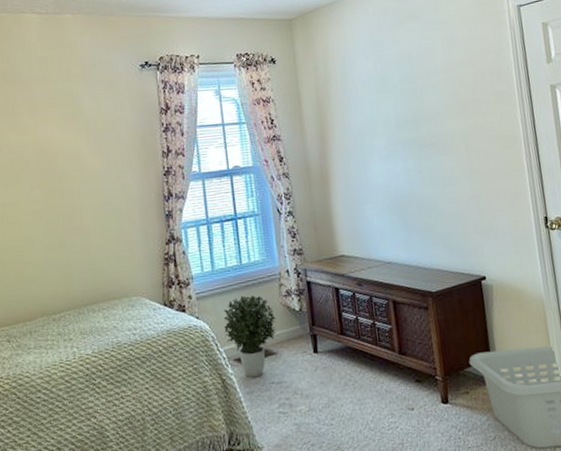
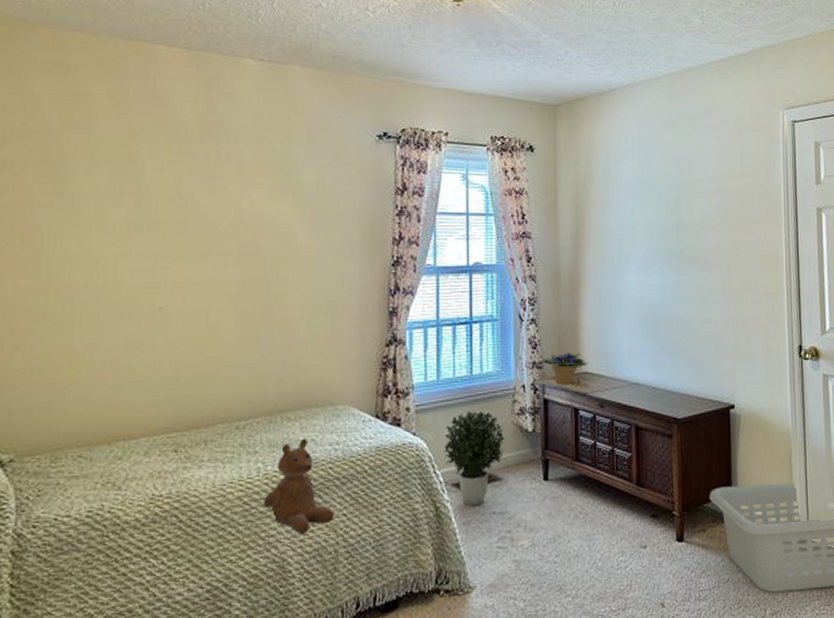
teddy bear: none [80,326,139,406] -> present [262,438,335,535]
potted flower: none [301,238,344,268] -> present [542,352,588,385]

